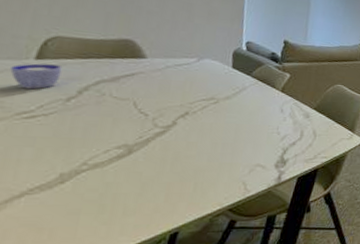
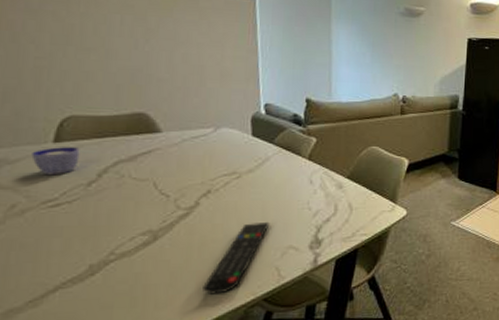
remote control: none [171,142,241,204] -> present [203,221,270,294]

